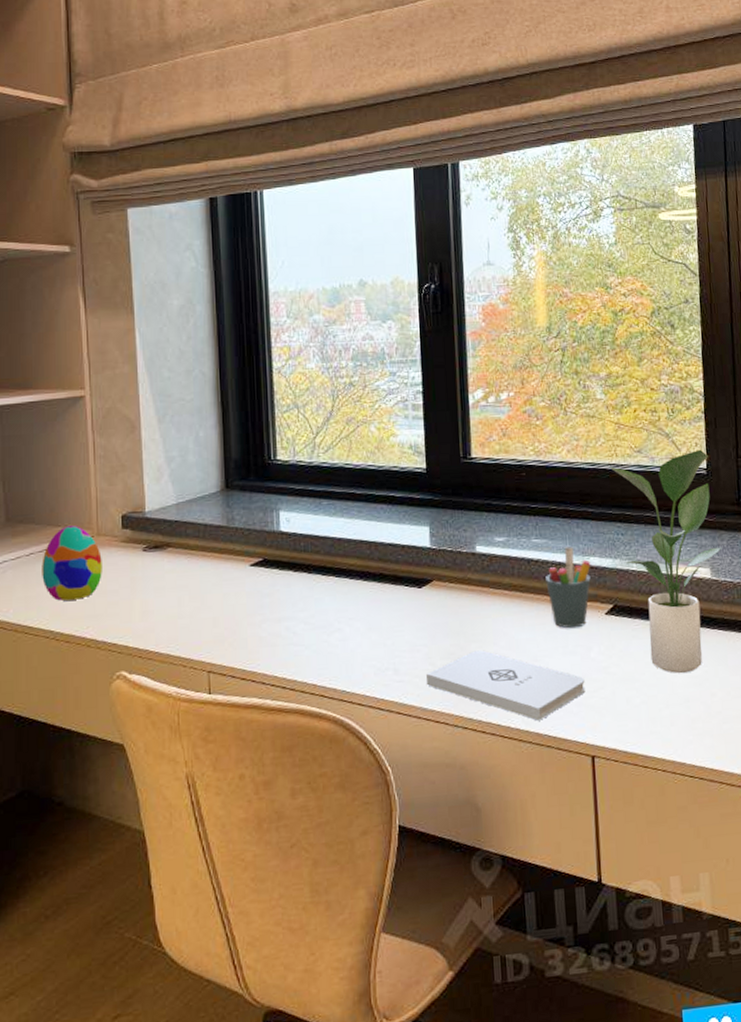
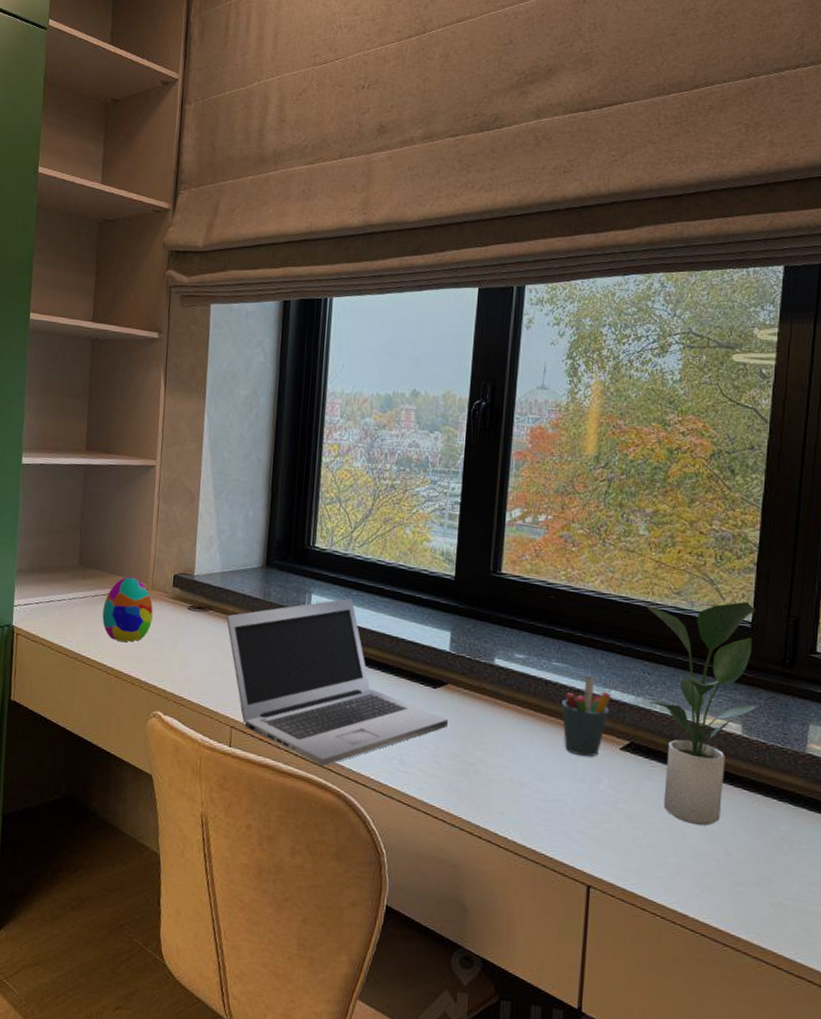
laptop: none [187,508,439,695] -> present [226,597,449,767]
notepad: present [427,650,586,721] -> none [430,758,590,839]

